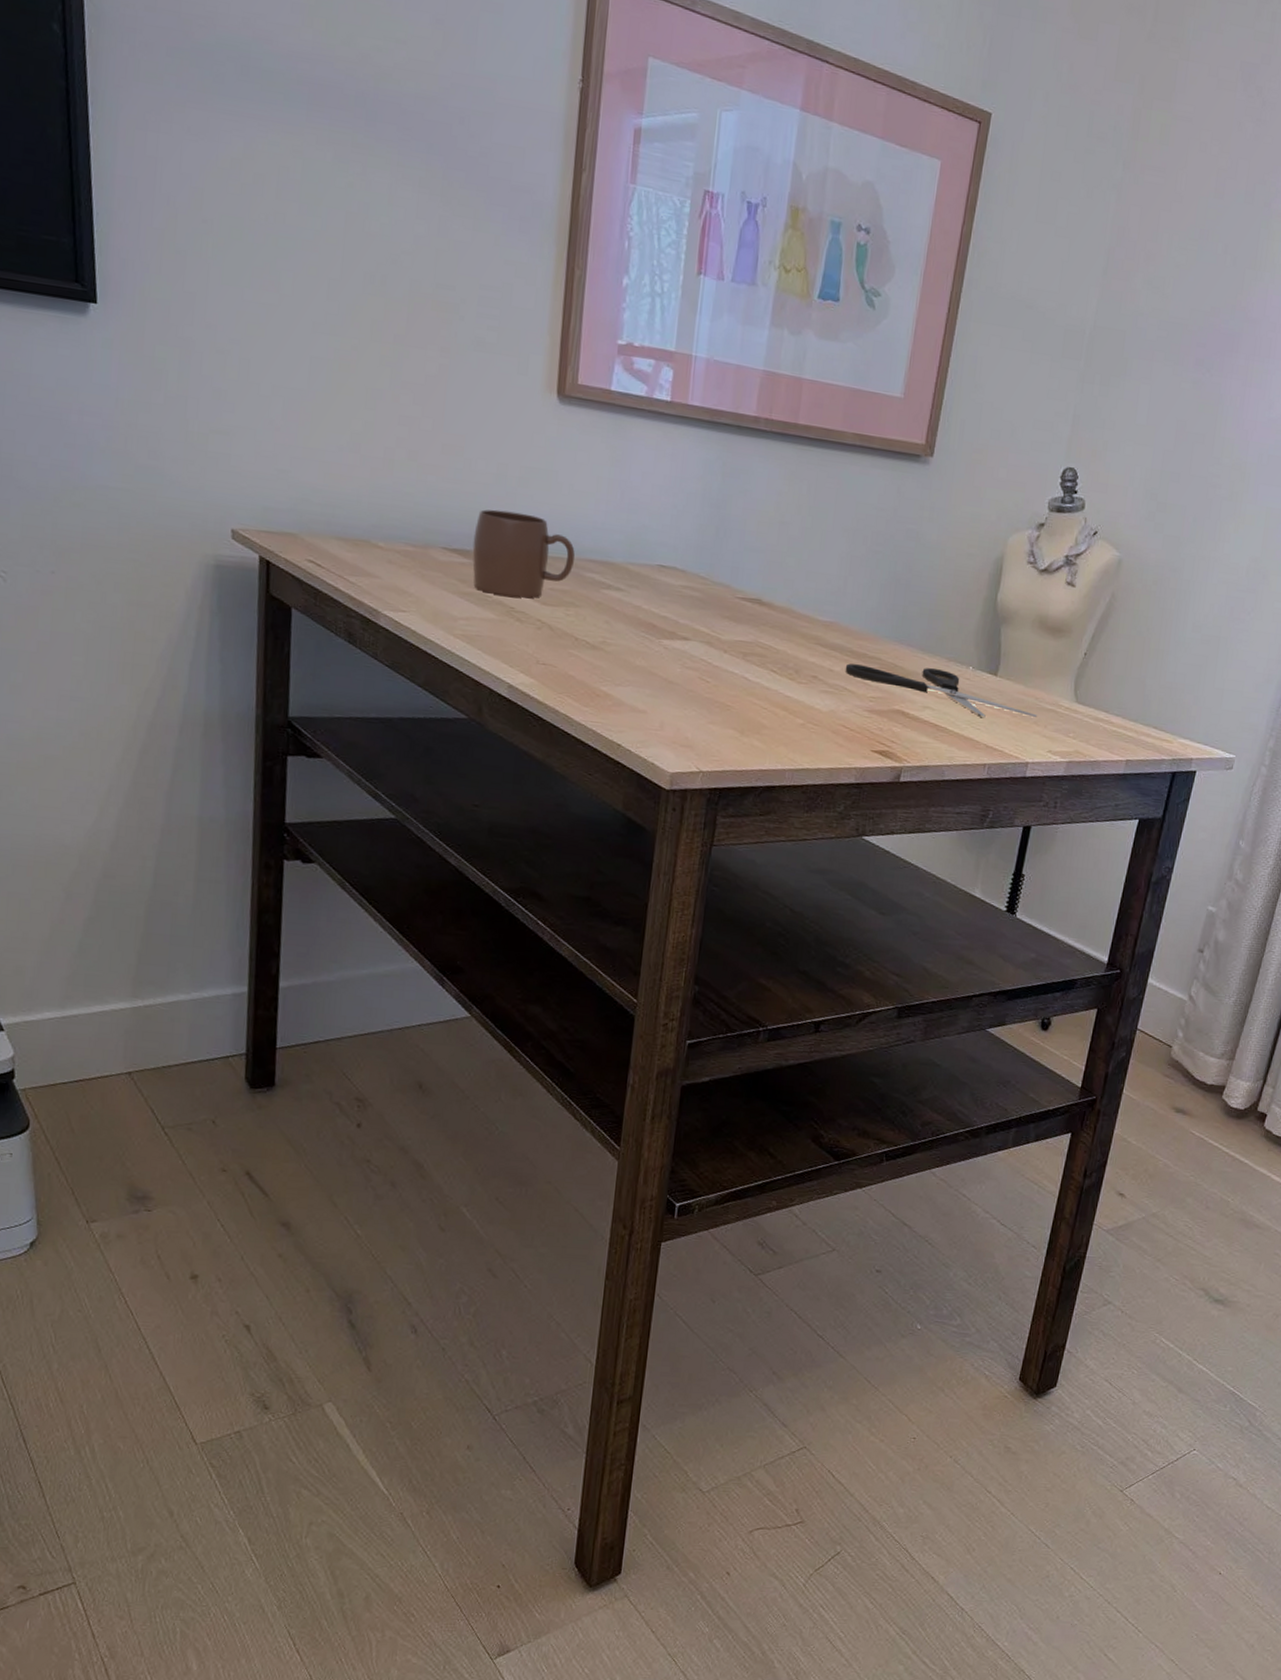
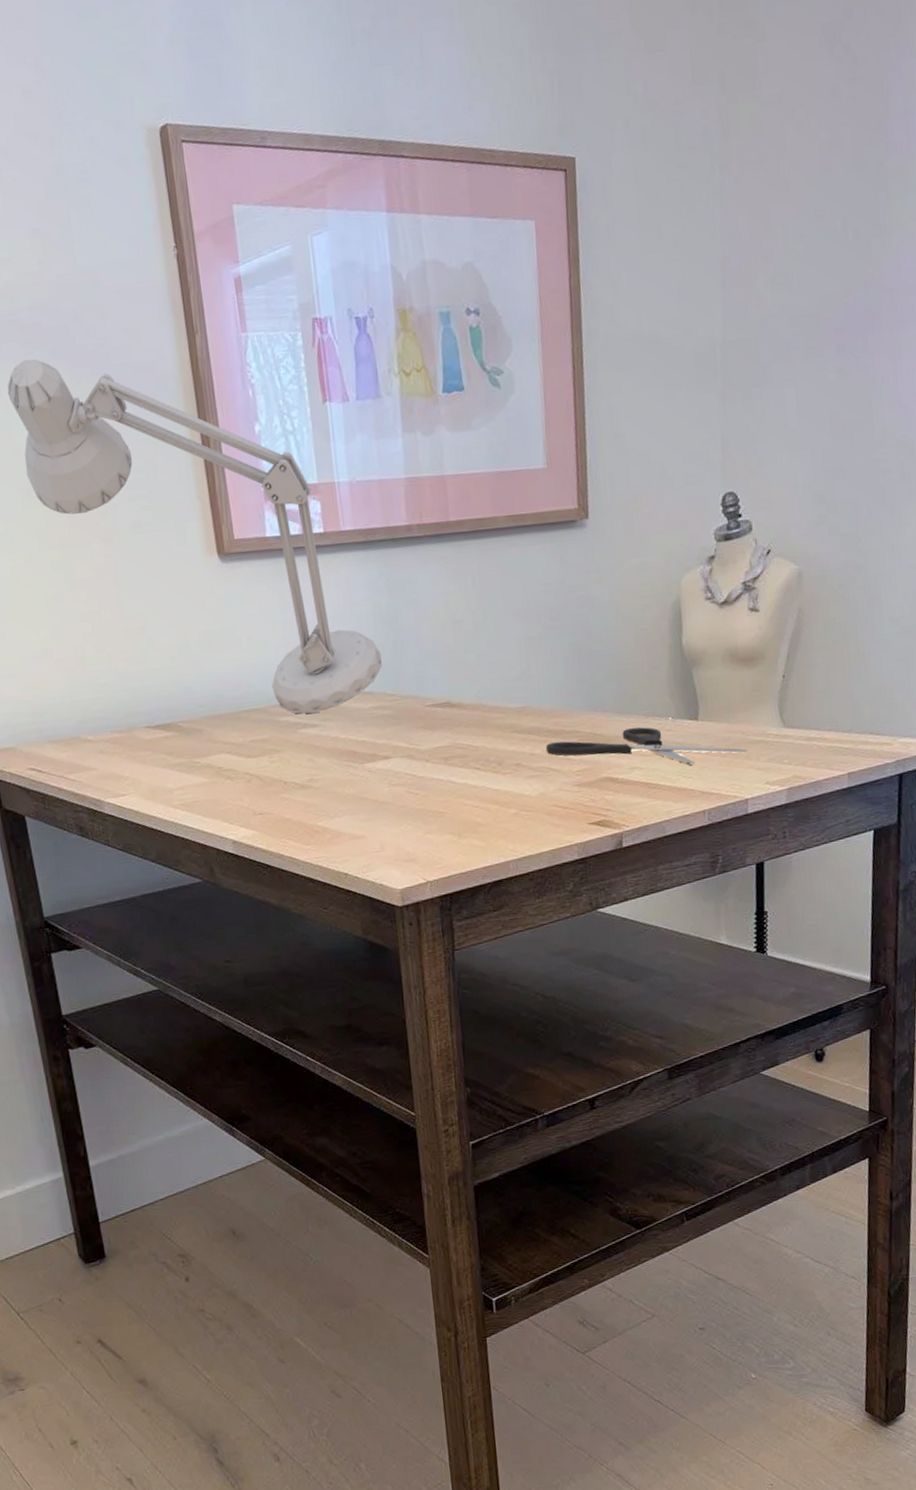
desk lamp: none [372,145,702,578] -> present [7,359,382,714]
mug: present [472,509,575,598] -> none [170,675,268,760]

